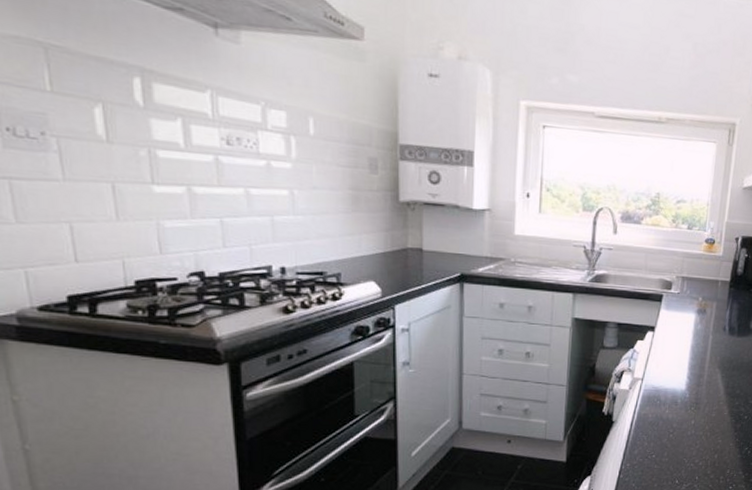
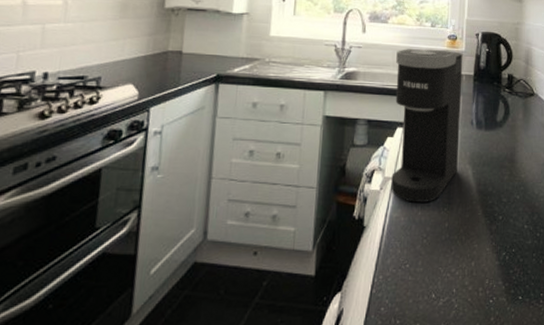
coffee maker: none [640,252,720,402] -> present [391,49,463,203]

